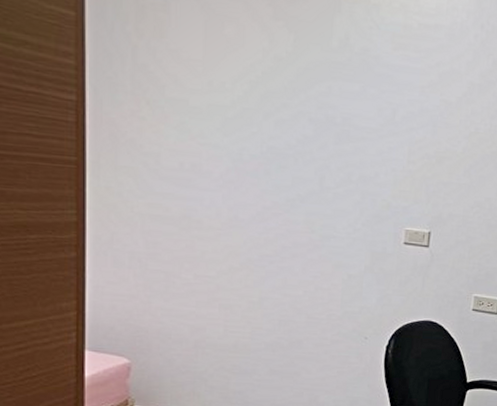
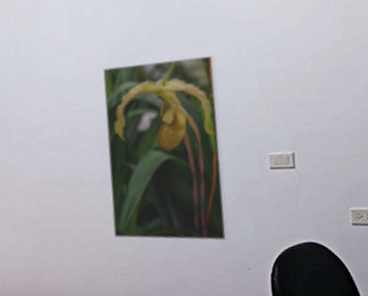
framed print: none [229,101,367,308] -> present [103,55,228,241]

